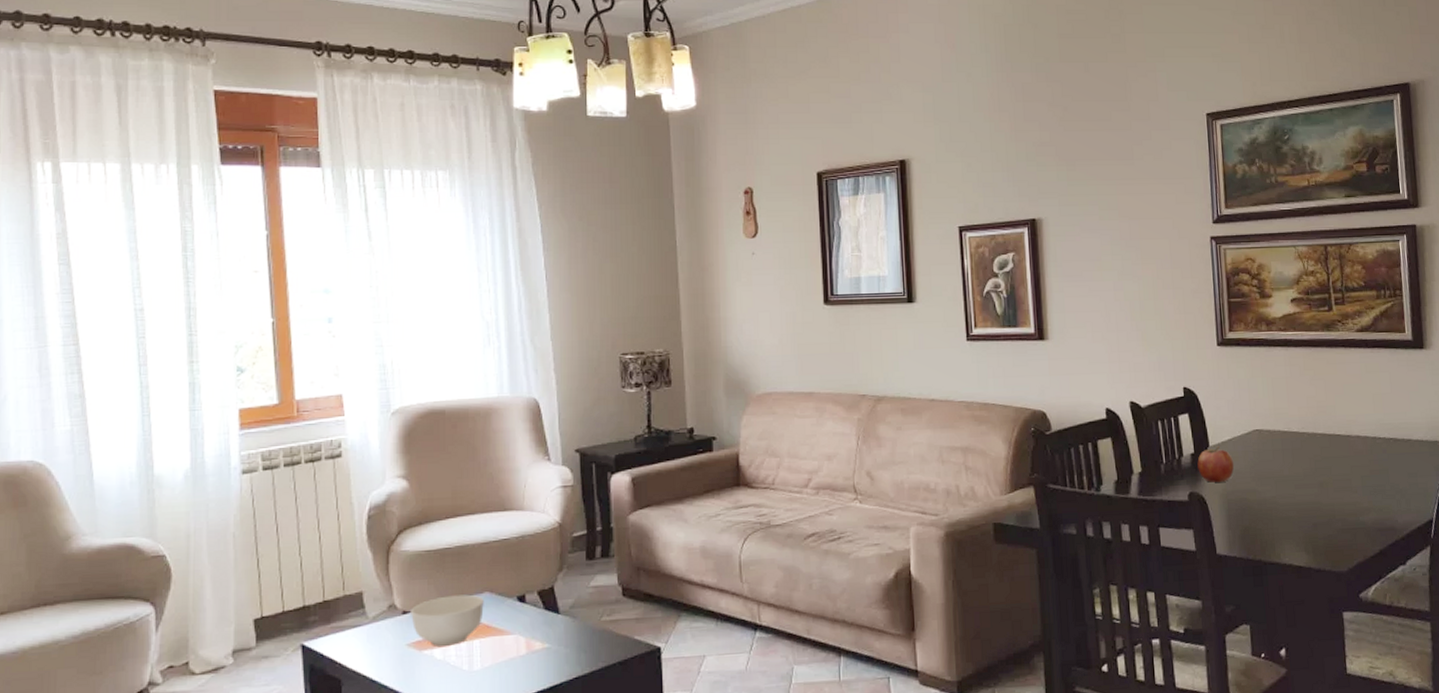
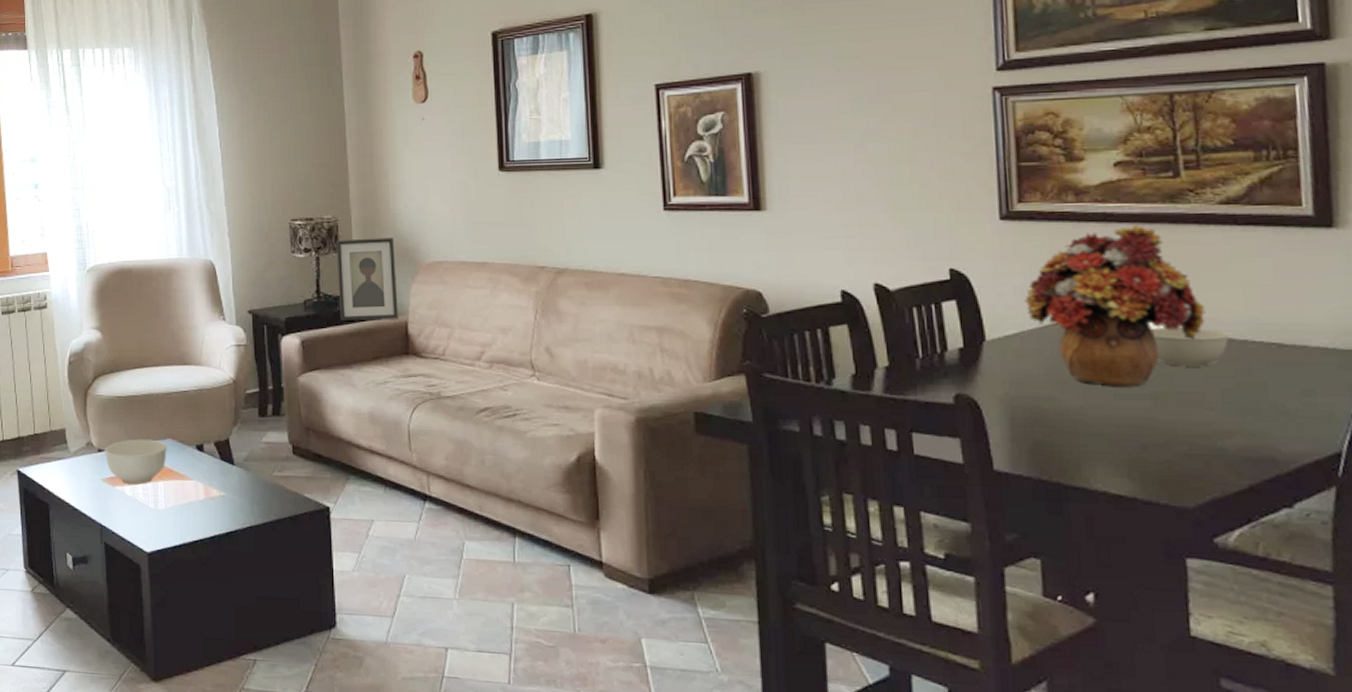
picture frame: none [667,370,730,456] -> present [336,238,399,322]
fruit: present [1197,445,1235,483] -> none [968,340,1022,386]
flower arrangement: none [1235,347,1351,479] -> present [1025,222,1206,387]
soup bowl: none [1317,429,1365,460] -> present [1151,328,1230,367]

